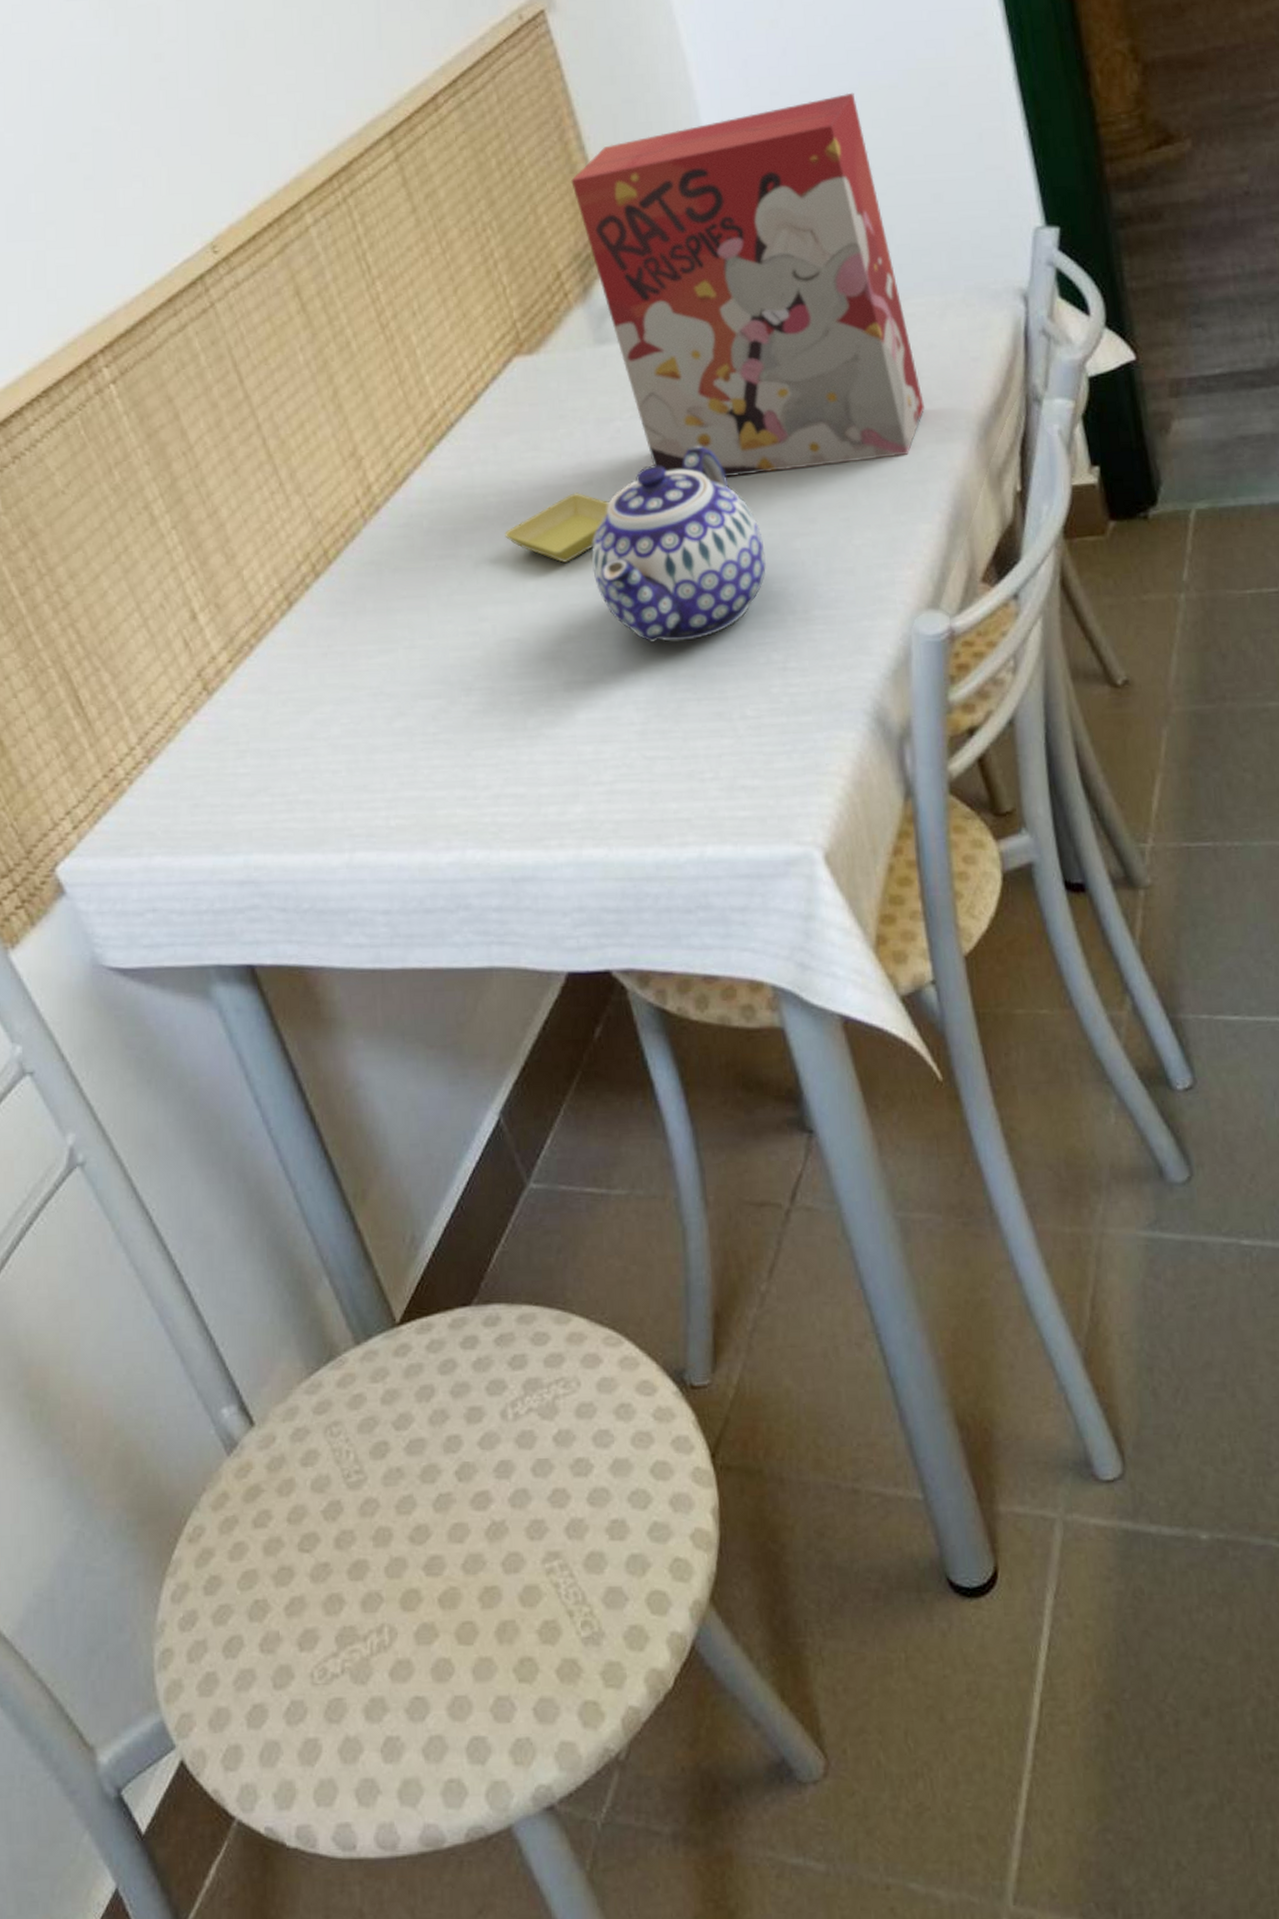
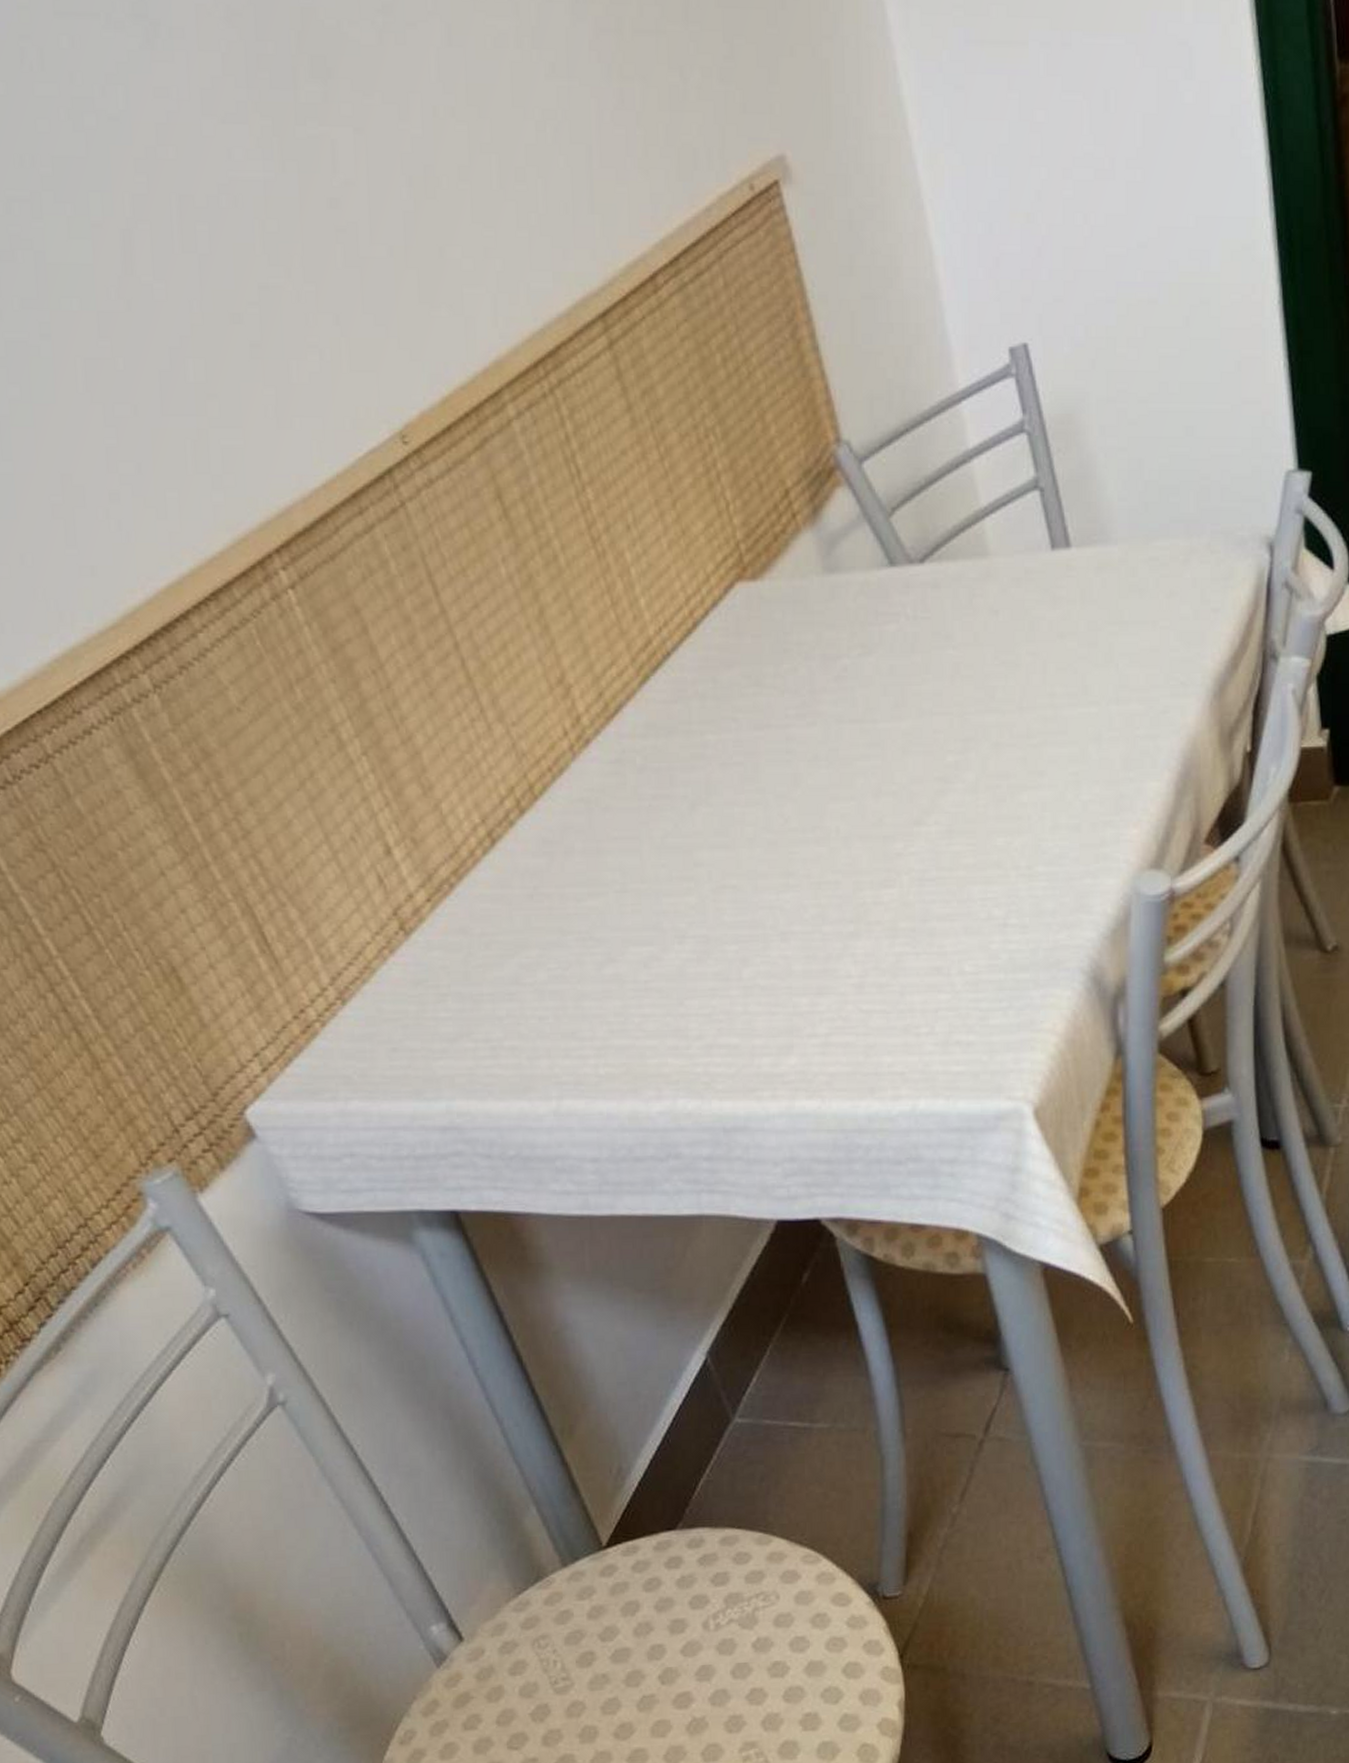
saucer: present [505,492,609,563] -> none [723,734,833,808]
cereal box: present [570,92,924,479] -> none [802,305,1161,725]
teapot: present [591,445,766,642] -> none [813,688,992,894]

